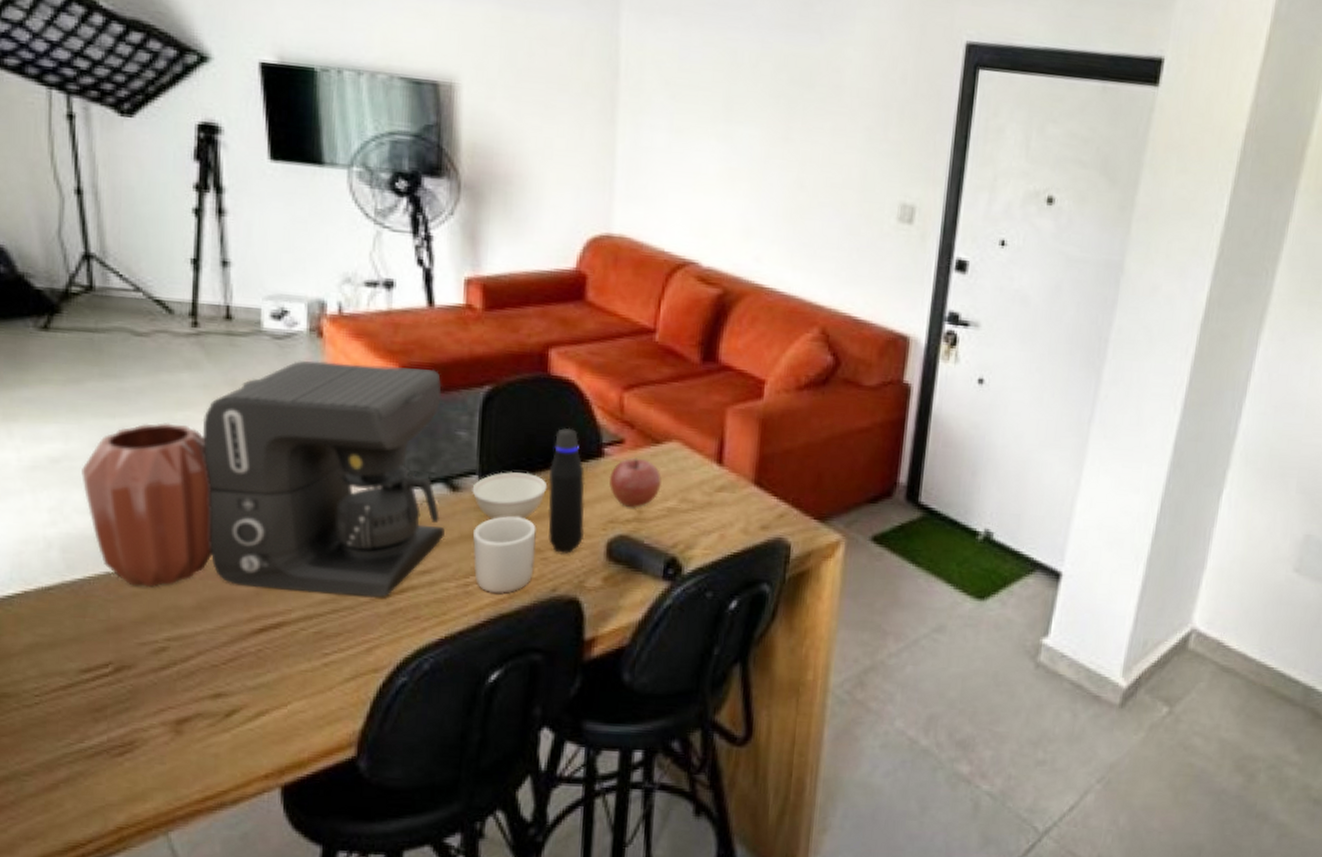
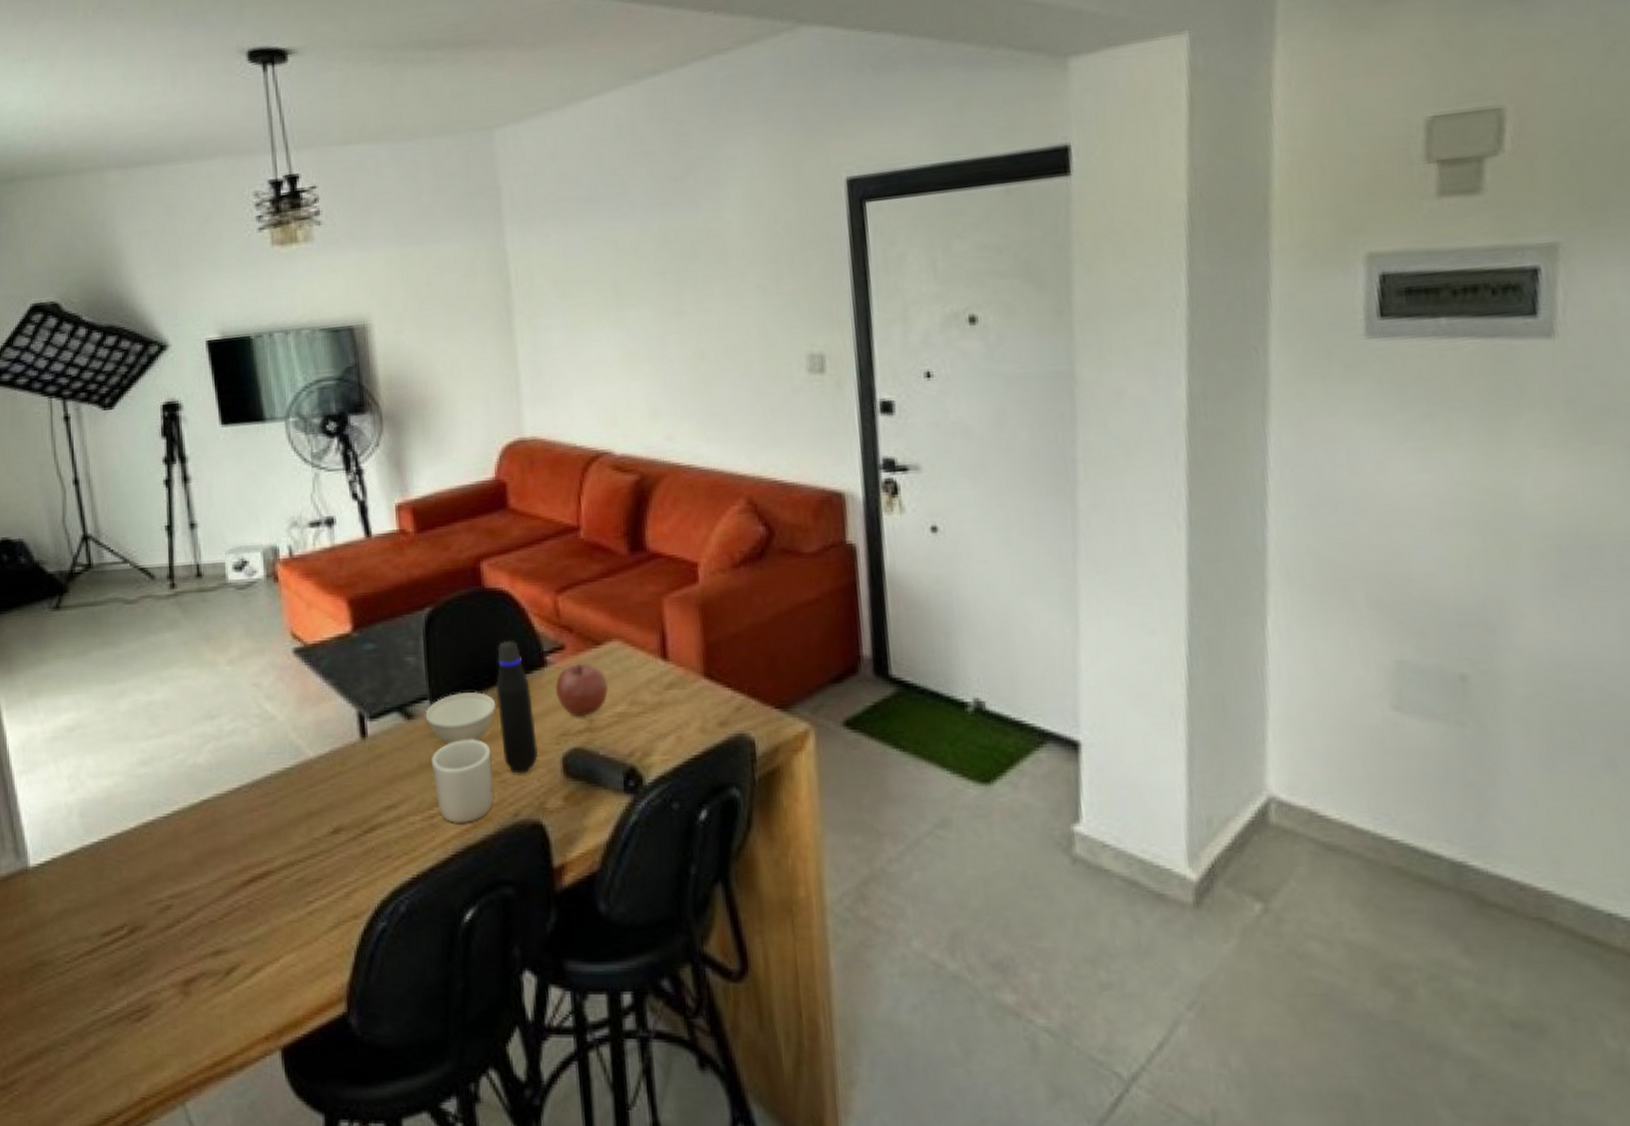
vase: present [81,423,213,587] -> none [92,682,203,845]
coffee maker: present [202,360,445,598] -> none [185,599,405,839]

